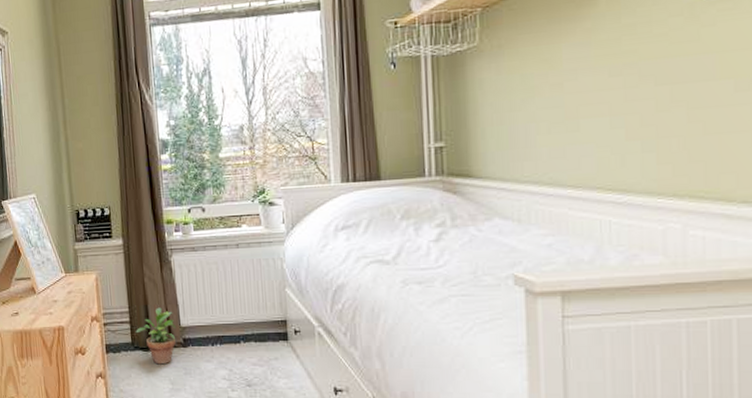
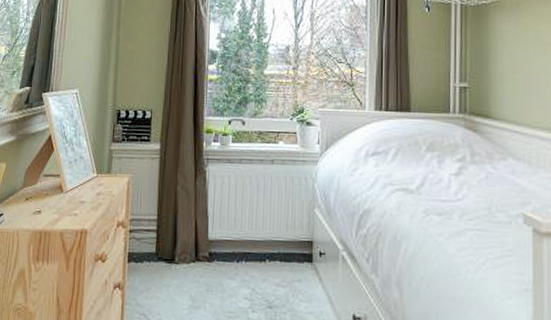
potted plant: present [135,307,177,365] -> none [161,217,204,279]

